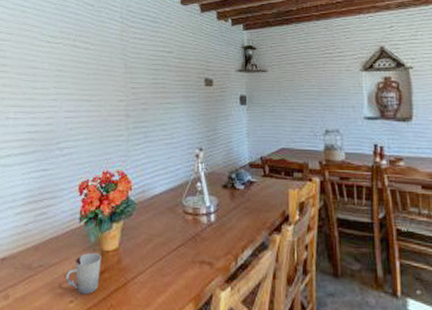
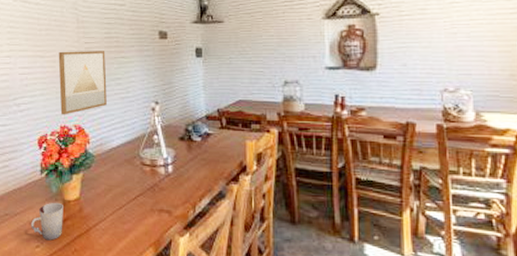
wall art: none [103,96,152,161] -> present [58,51,107,115]

